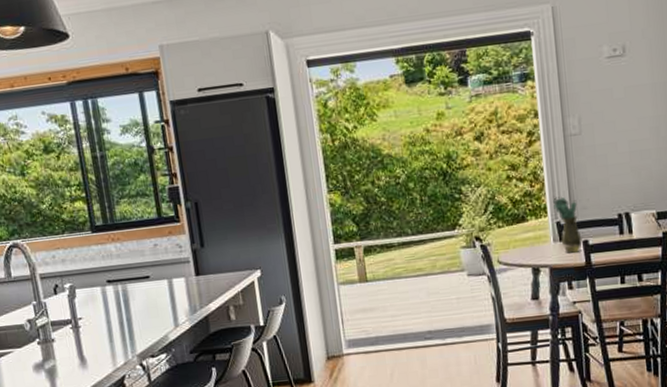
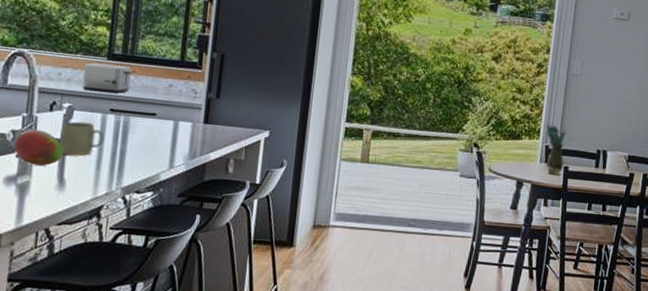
fruit: none [32,314,78,350] -> present [14,129,64,166]
mug: none [68,298,110,334] -> present [59,121,105,156]
toaster: none [72,235,119,267] -> present [82,62,132,94]

